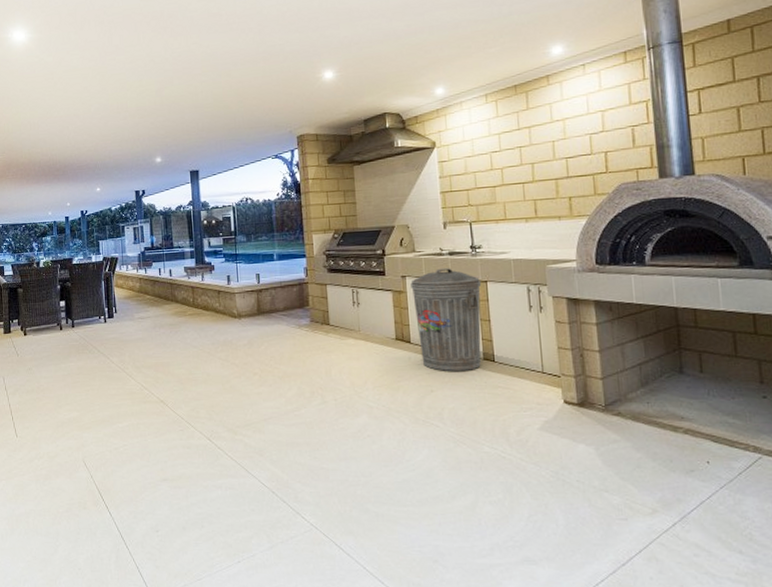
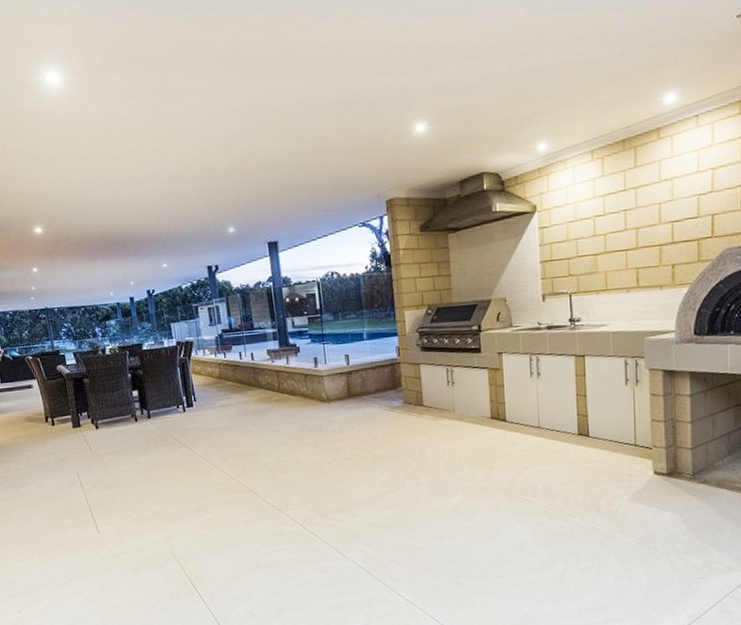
trash can: present [410,268,482,371] -> none [507,343,579,448]

